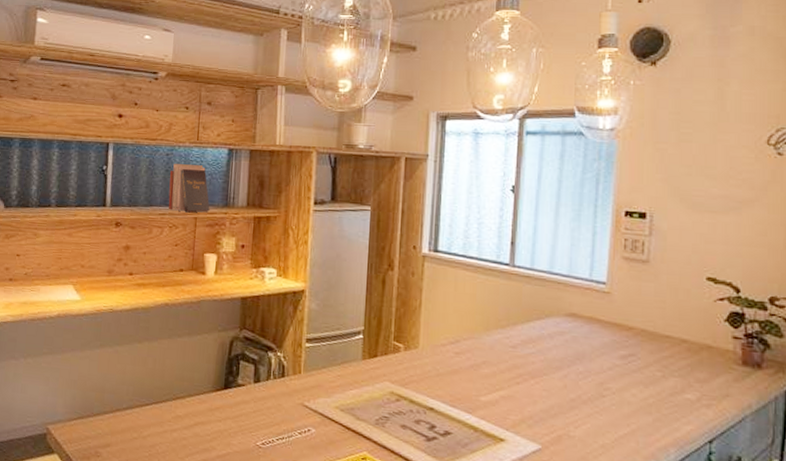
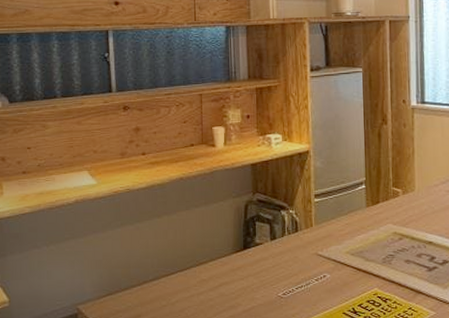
books: present [168,164,210,213] -> none [171,44,214,90]

